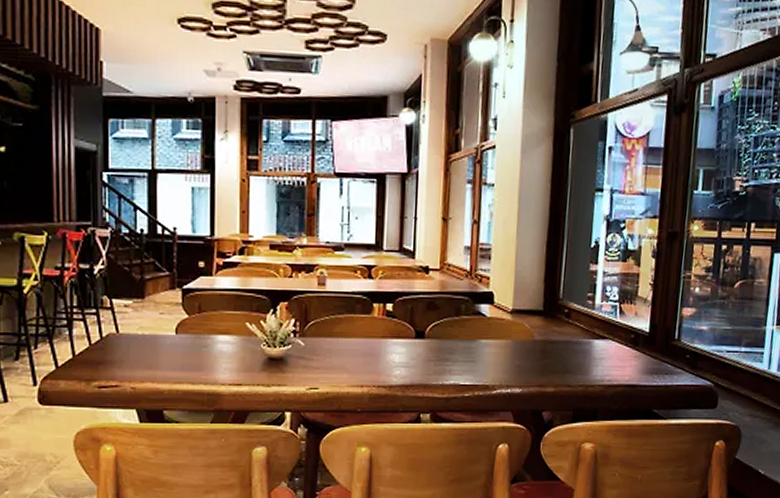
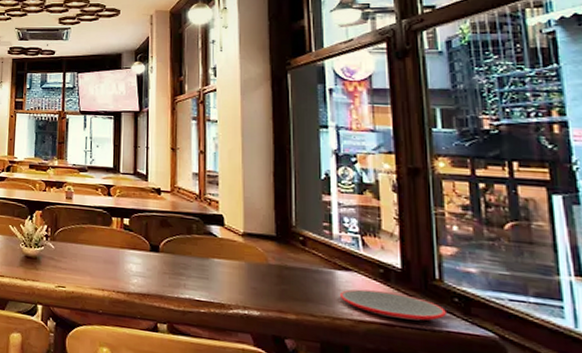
plate: none [594,356,678,379] -> present [339,289,446,321]

